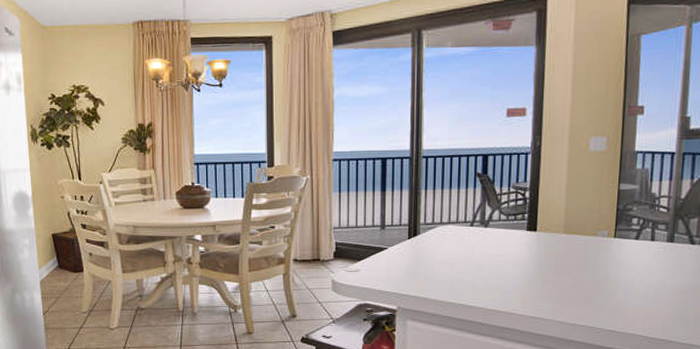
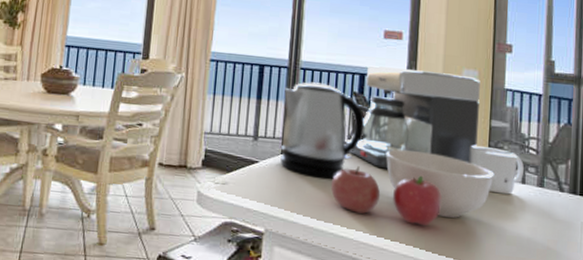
kettle: none [407,168,490,255] -> present [280,82,365,178]
fruit: none [458,242,507,284] -> present [330,166,381,214]
coffee maker: none [470,143,609,241] -> present [345,65,480,168]
bowl: none [511,222,621,279] -> present [386,149,493,218]
fruit: none [519,244,568,290] -> present [392,175,442,226]
mug: none [596,209,654,253] -> present [469,145,524,195]

